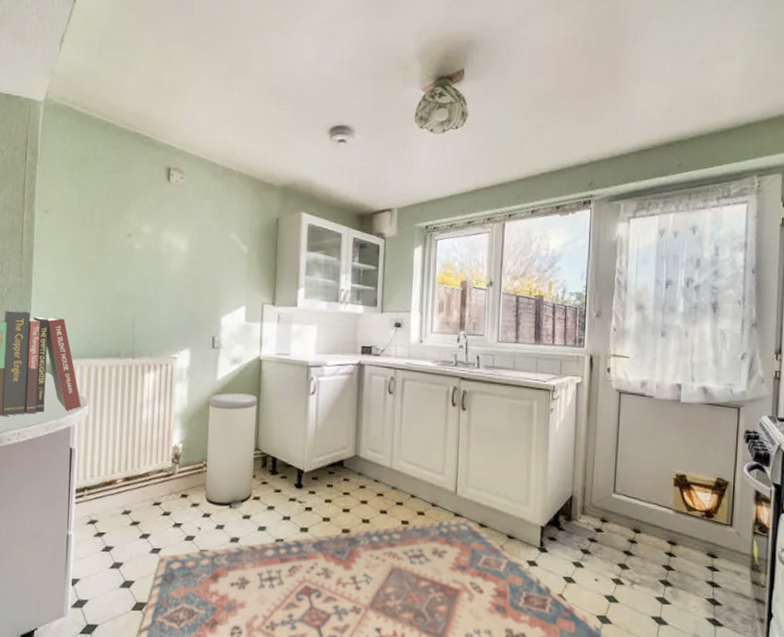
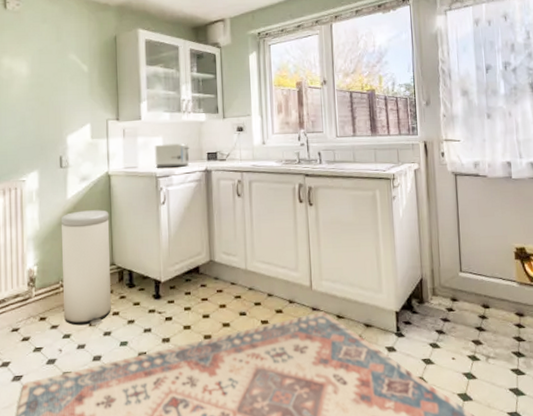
toaster: none [307,333,344,358] -> present [154,143,189,168]

